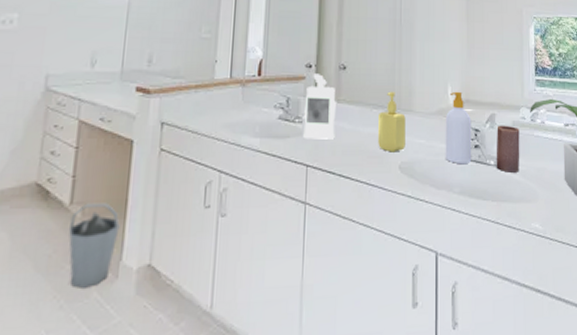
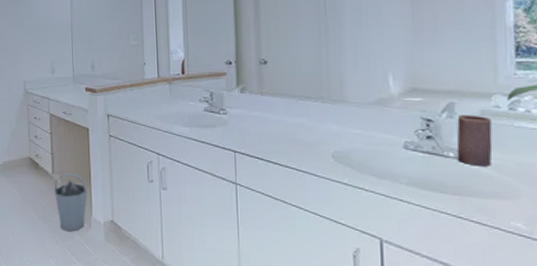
tissue box: present [303,74,336,139] -> none [228,69,260,129]
soap dispenser: present [377,91,406,152] -> none [304,83,338,142]
soap bottle: present [445,91,472,165] -> none [386,79,423,156]

